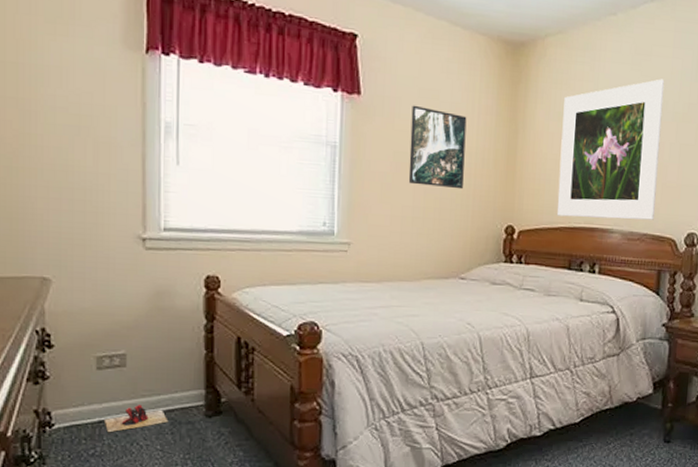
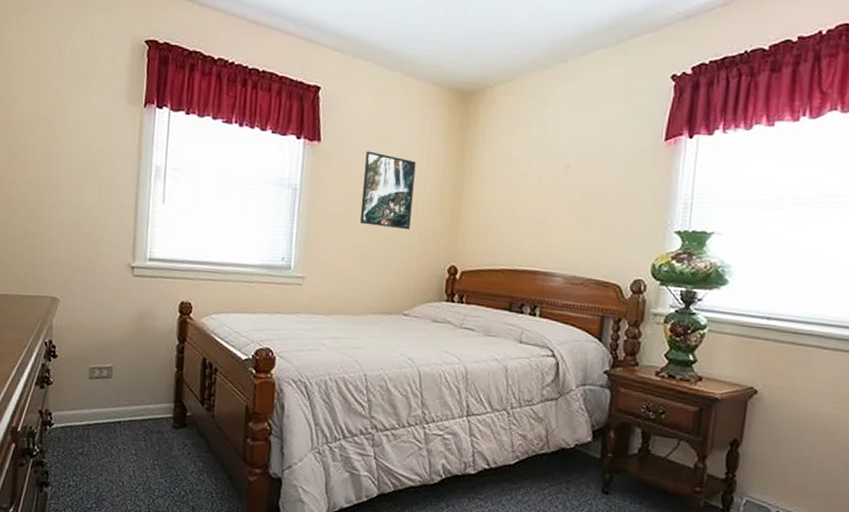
slippers: present [103,405,169,433] -> none [91,413,143,436]
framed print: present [556,79,665,220] -> none [499,124,615,265]

